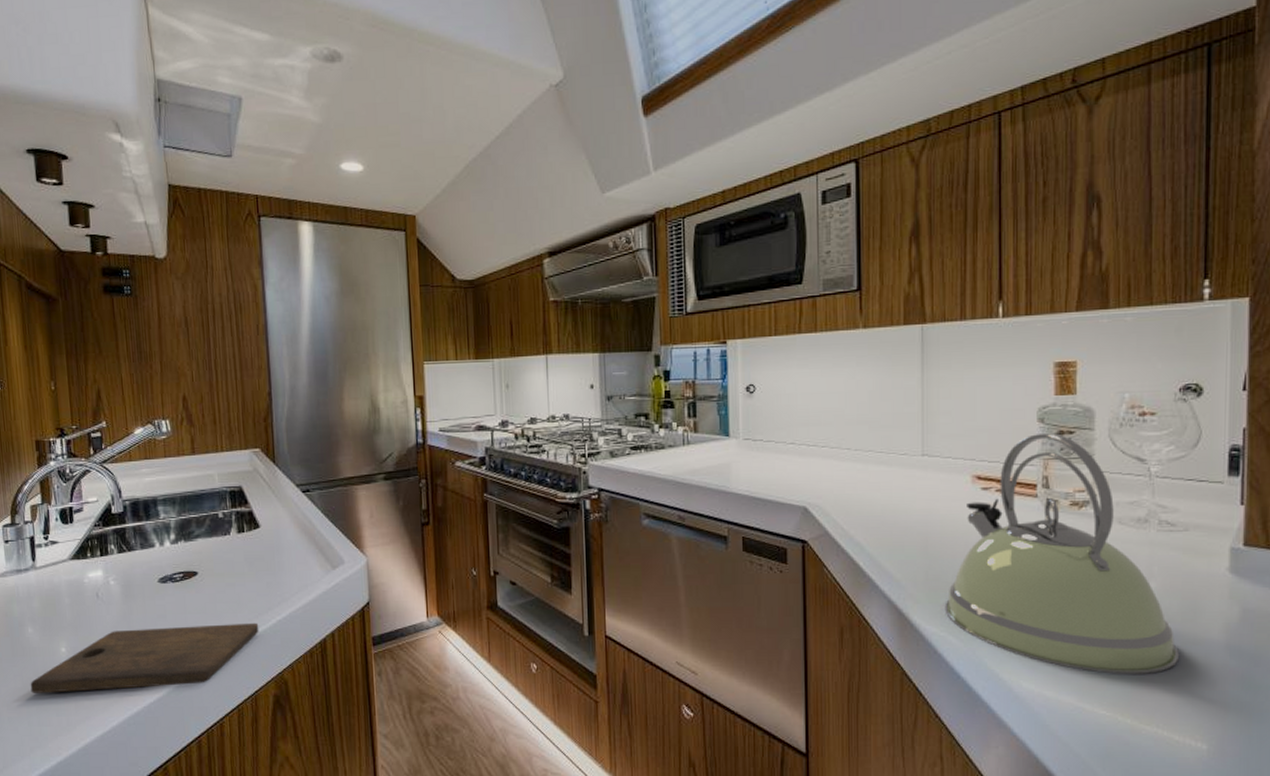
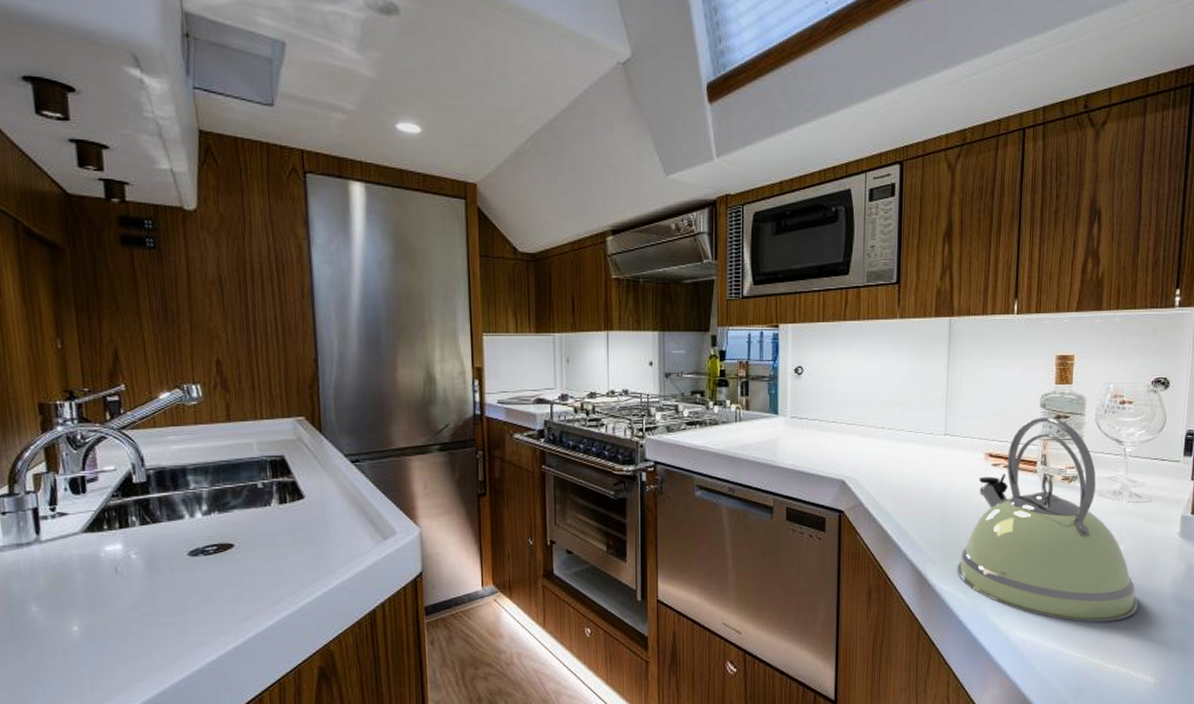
cutting board: present [30,622,259,693] -> none [35,595,303,675]

